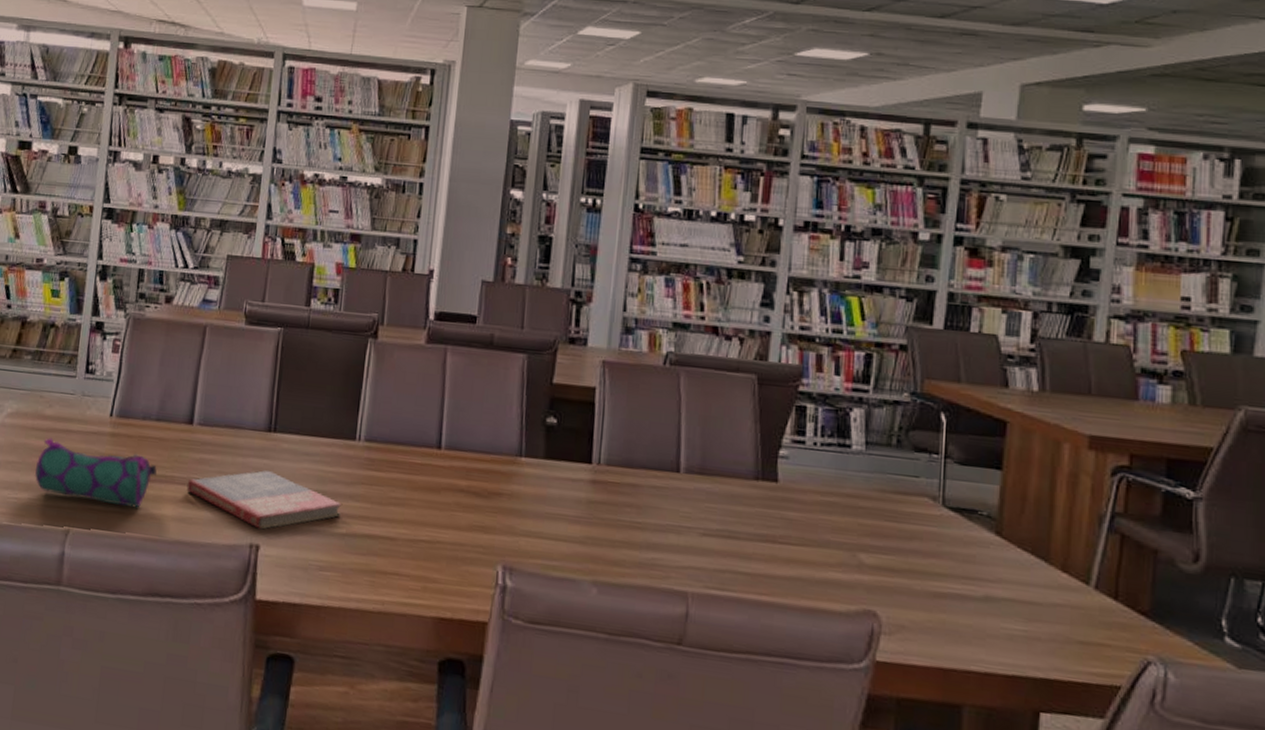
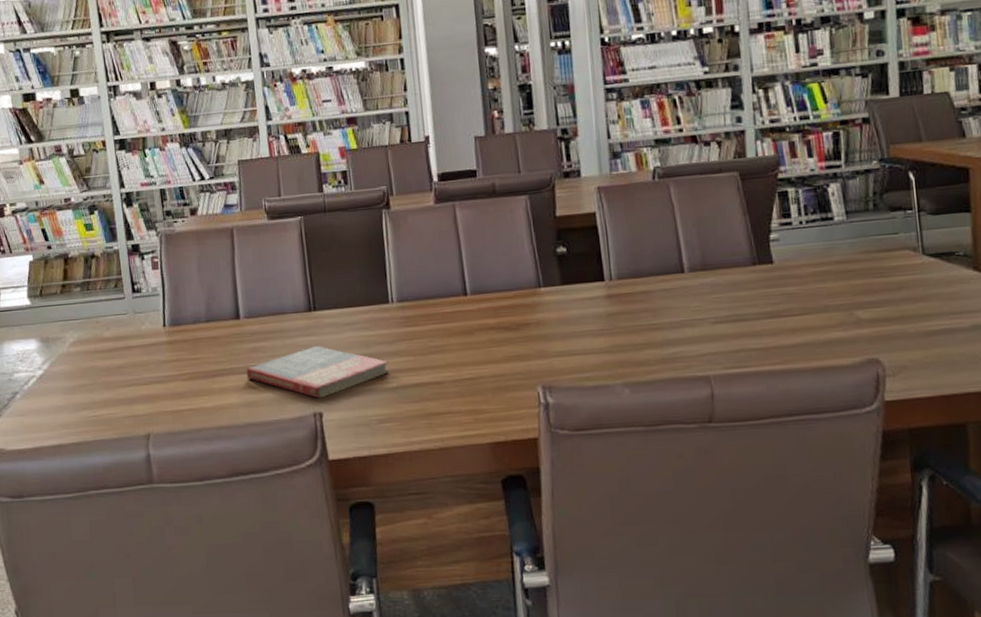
pencil case: present [34,438,157,508] -> none [106,354,217,405]

